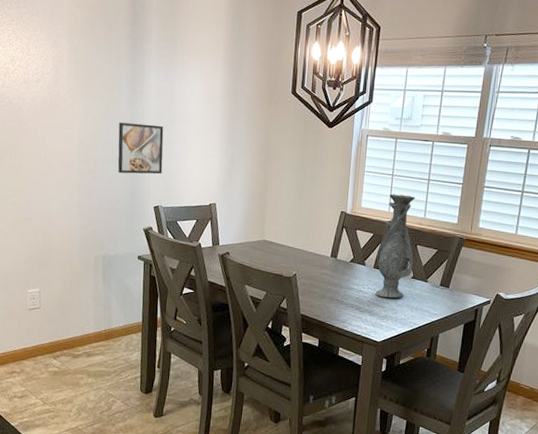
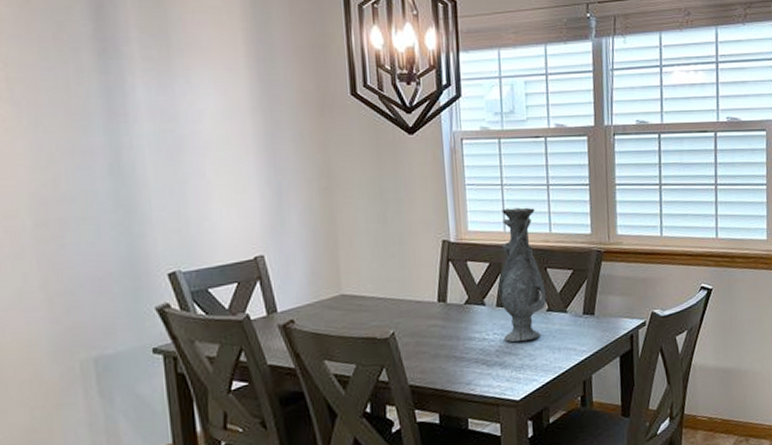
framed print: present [117,122,164,175] -> none [94,157,174,234]

